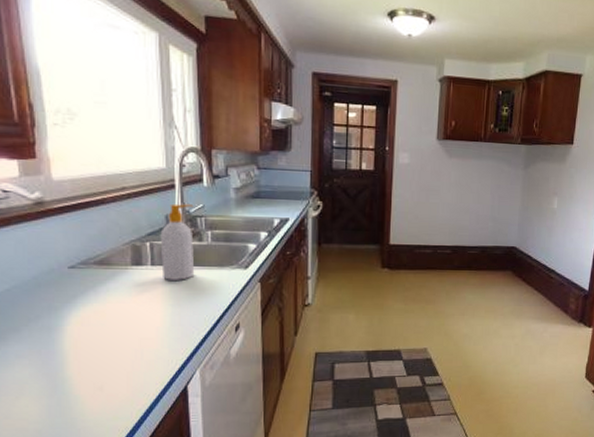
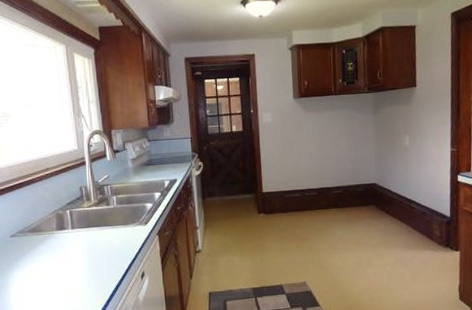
soap bottle: present [160,203,195,280] -> none [77,176,106,240]

